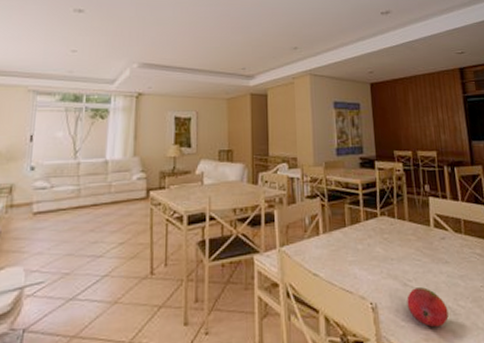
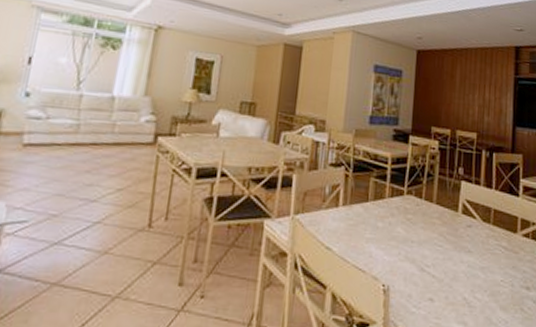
fruit: present [407,287,449,327] -> none [421,274,463,317]

